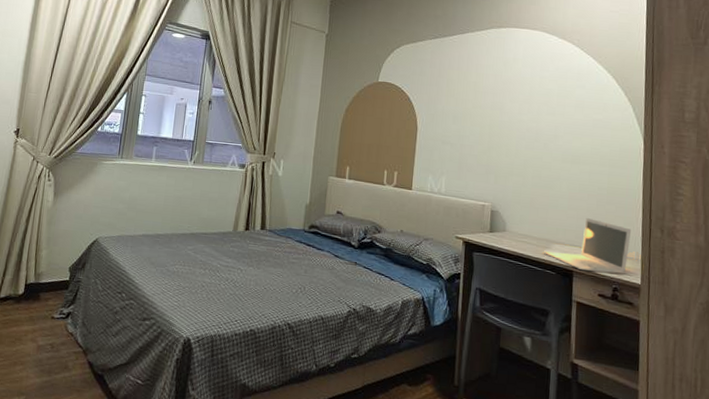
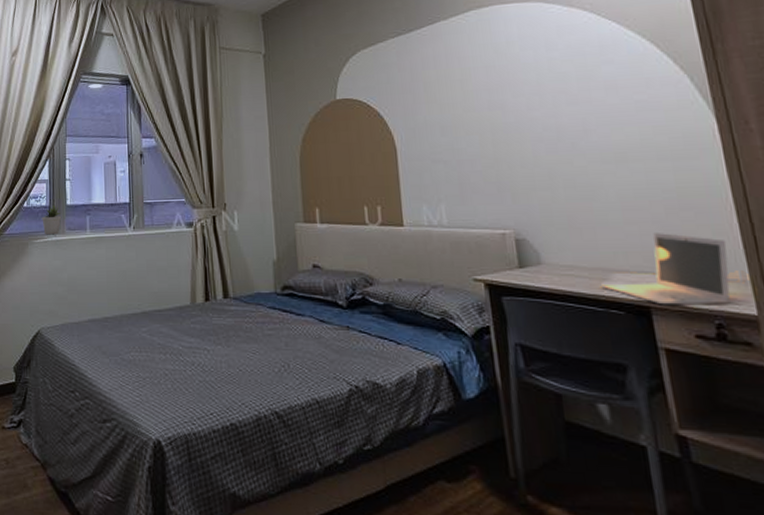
potted plant: none [113,134,131,159] -> present [42,205,61,235]

